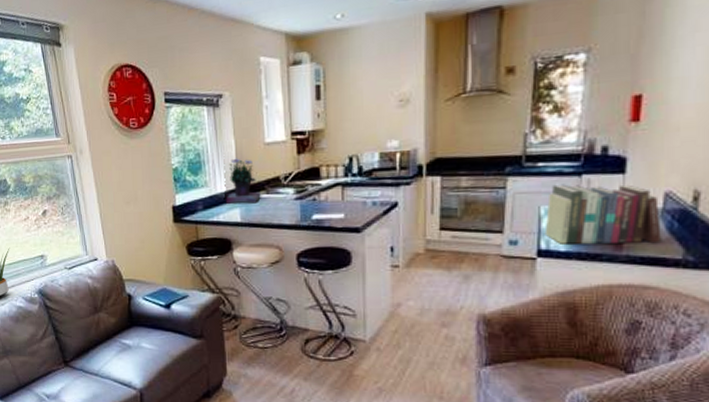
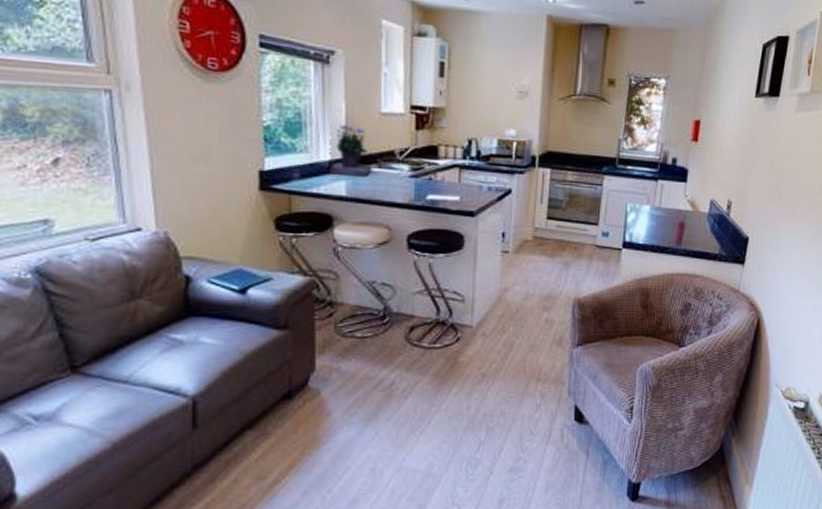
books: present [544,184,662,245] -> none [629,186,707,241]

